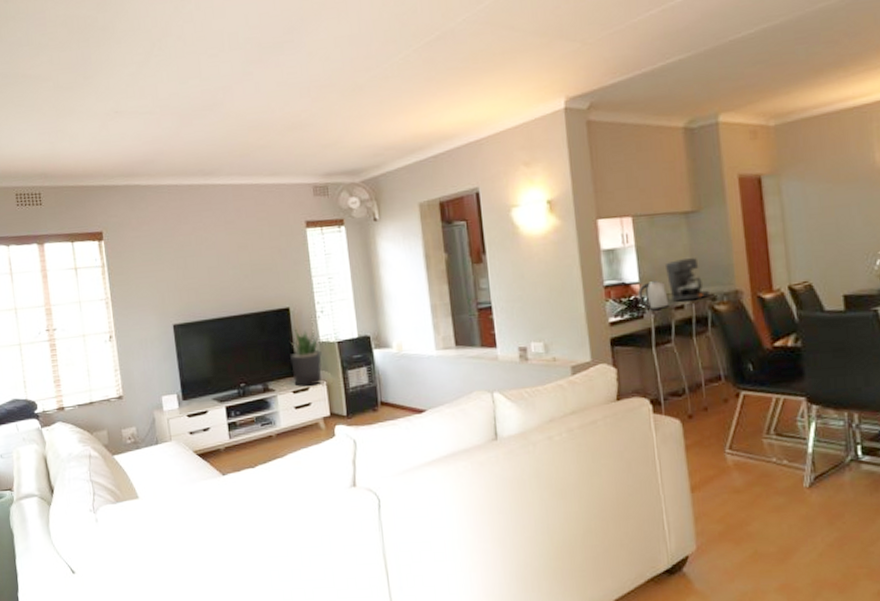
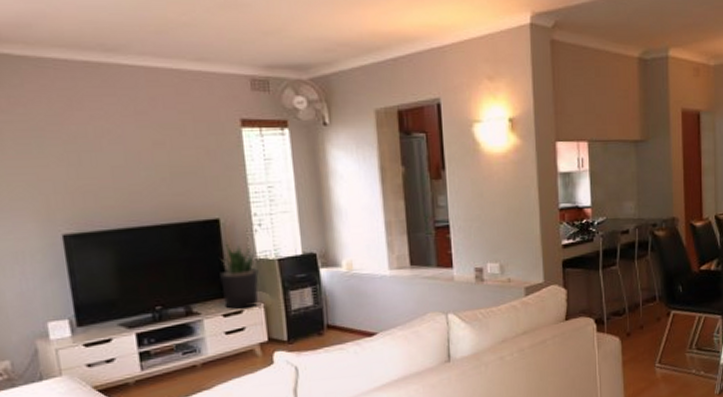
kettle: present [638,281,669,311] -> none [590,206,616,235]
coffee maker: present [664,258,709,302] -> none [614,185,651,227]

